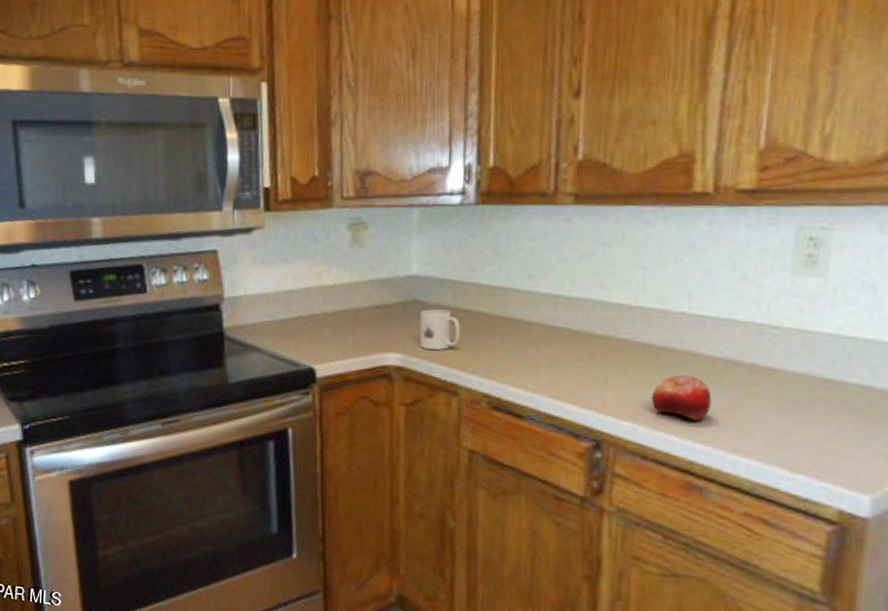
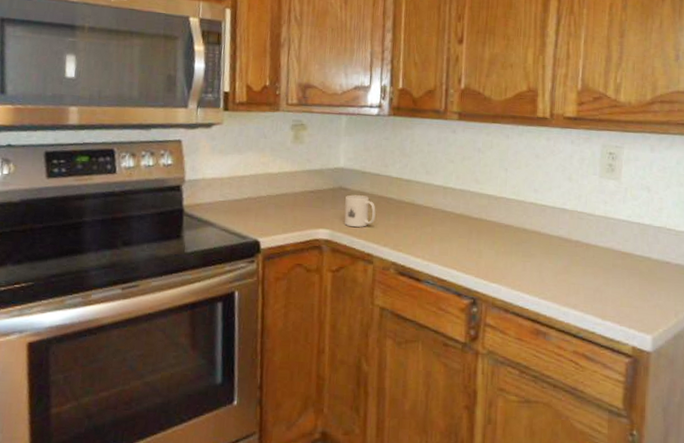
fruit: present [651,375,712,421] -> none [511,248,551,282]

